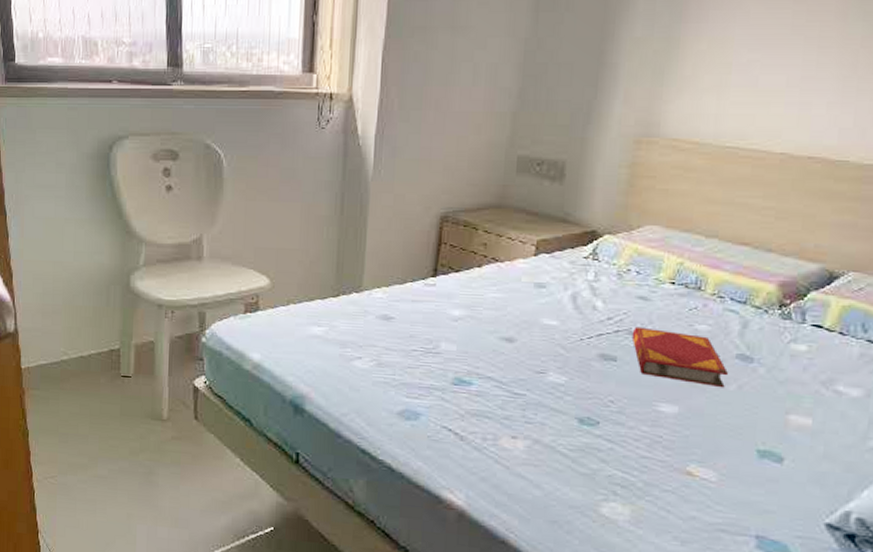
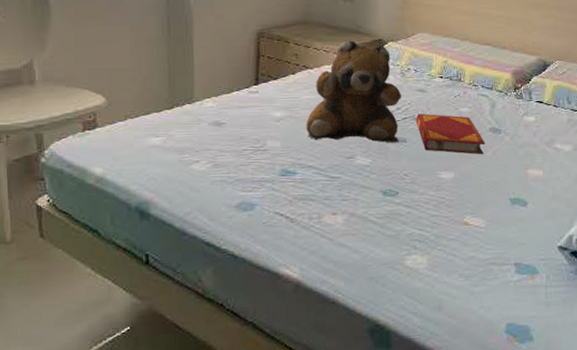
teddy bear: none [489,230,616,361] -> present [306,40,402,143]

